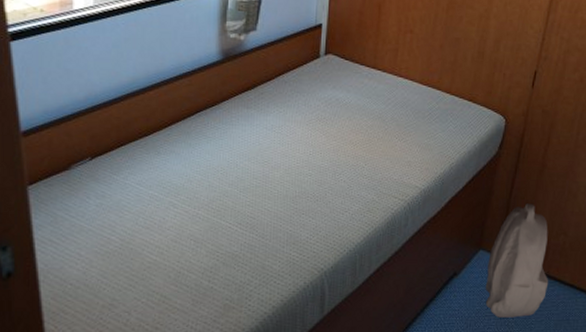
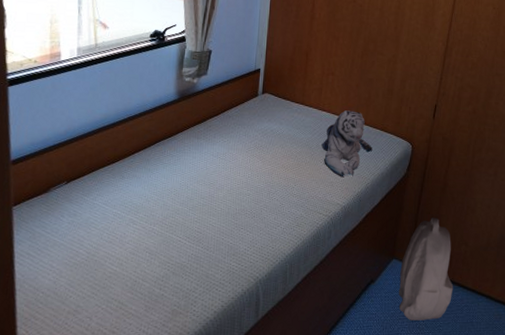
plush toy: none [397,76,458,156] -> present [321,110,372,178]

